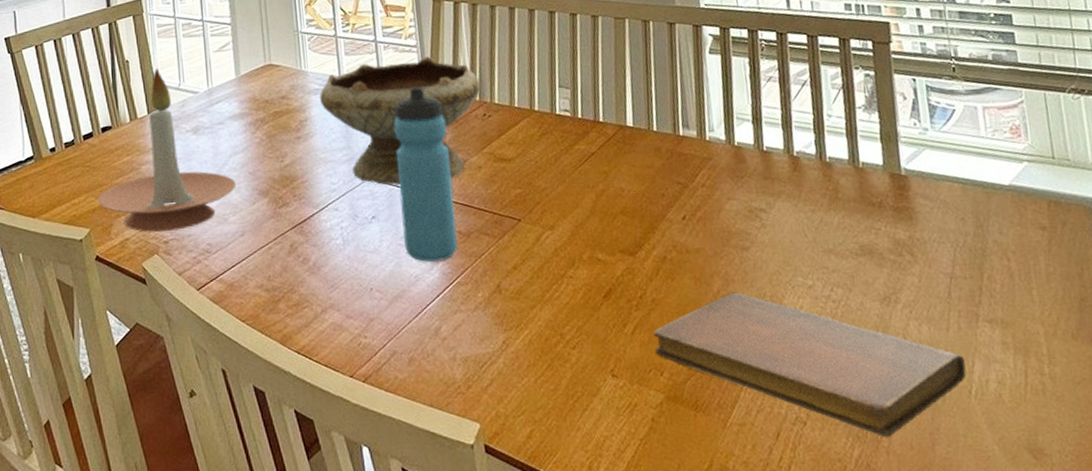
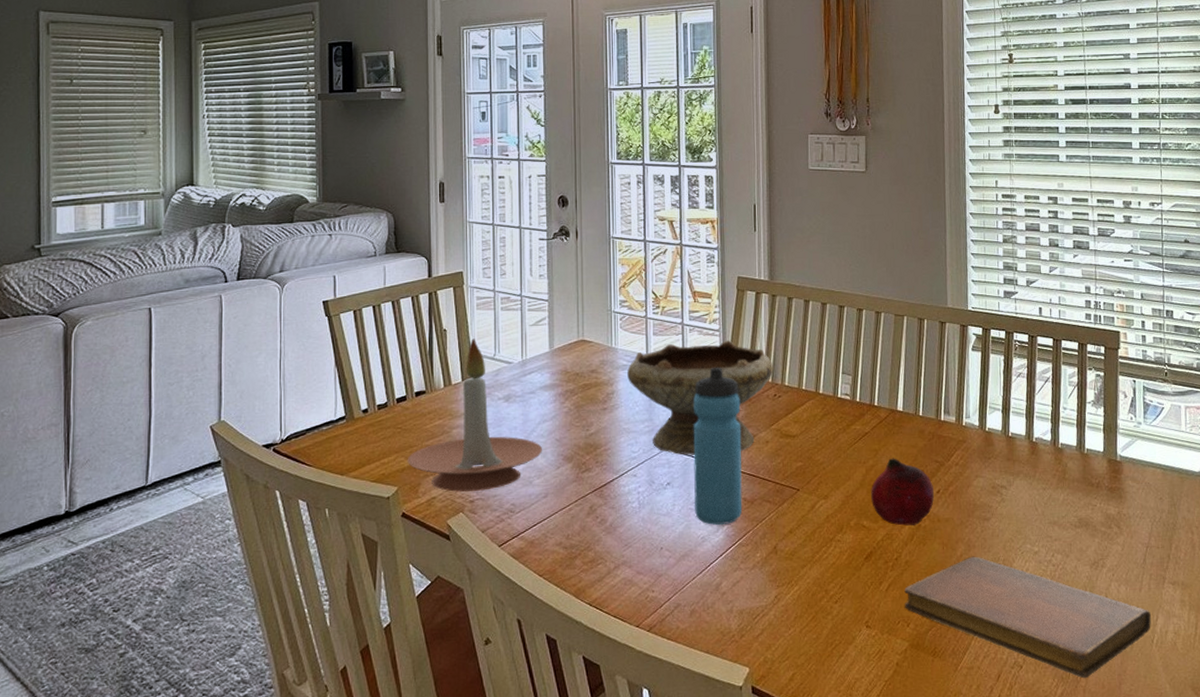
fruit: none [603,180,680,258] -> present [871,458,934,526]

